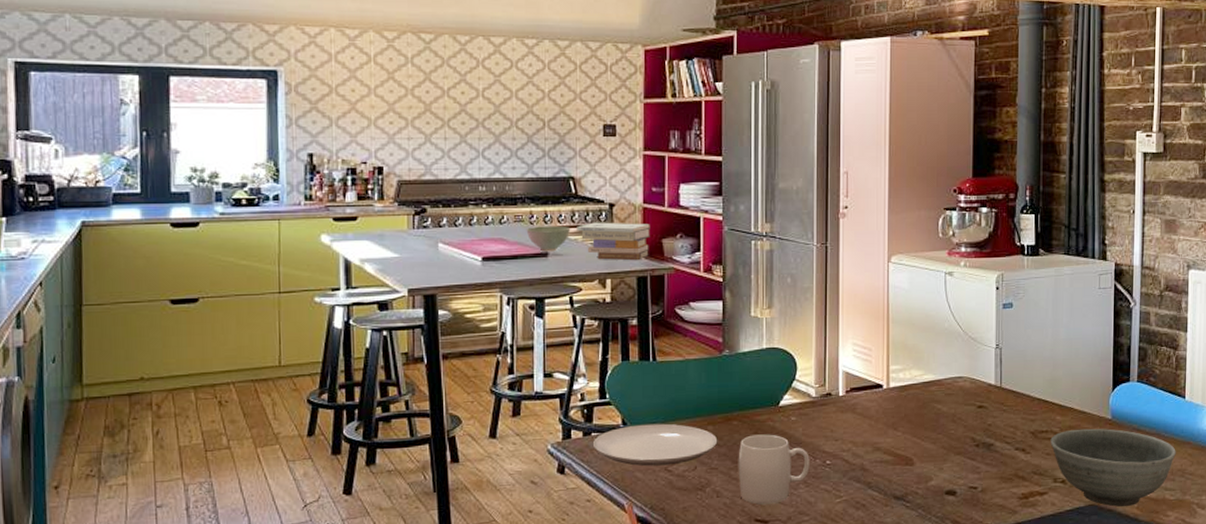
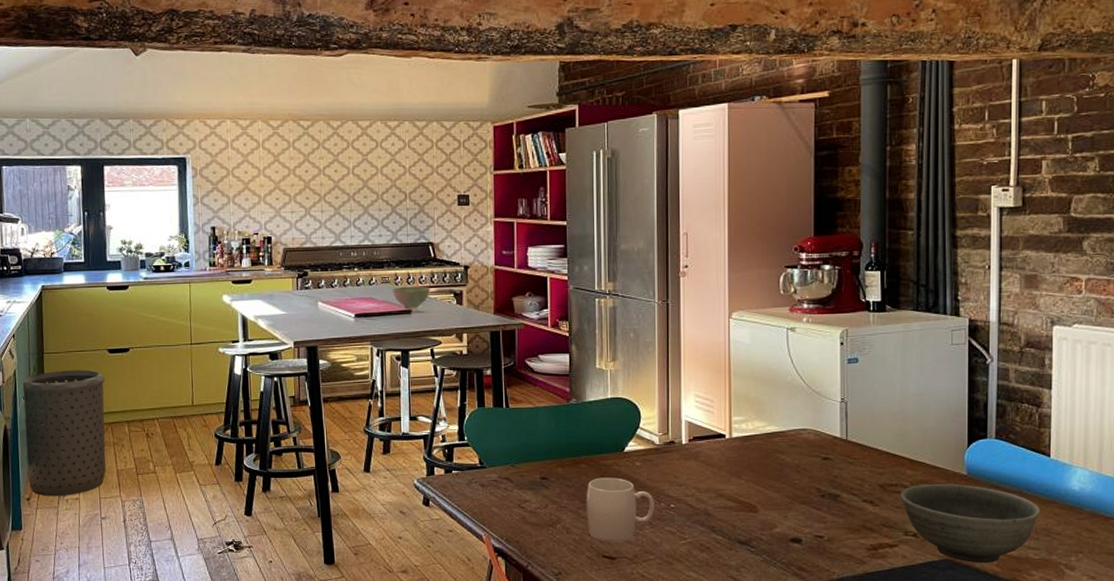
laundry basket: none [49,324,165,483] -> present [21,369,106,497]
books: present [577,222,650,261] -> none [436,282,502,317]
plate: present [592,423,718,467] -> none [453,464,567,503]

